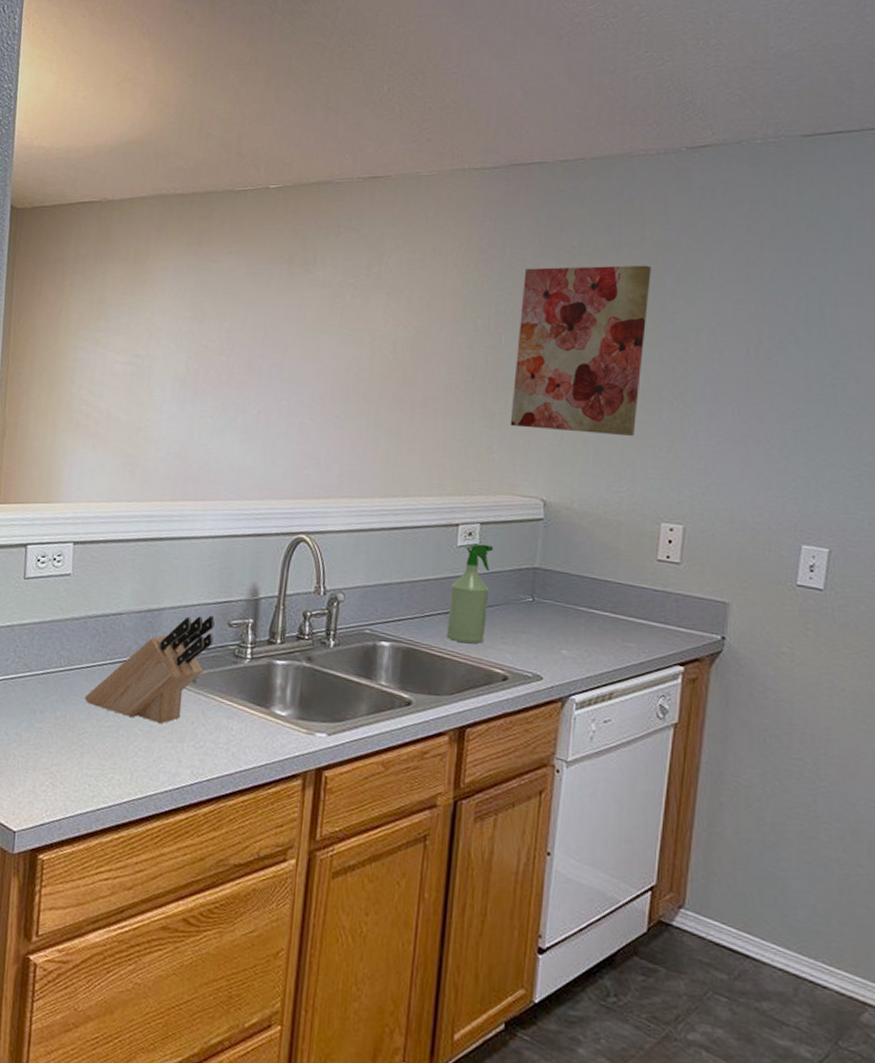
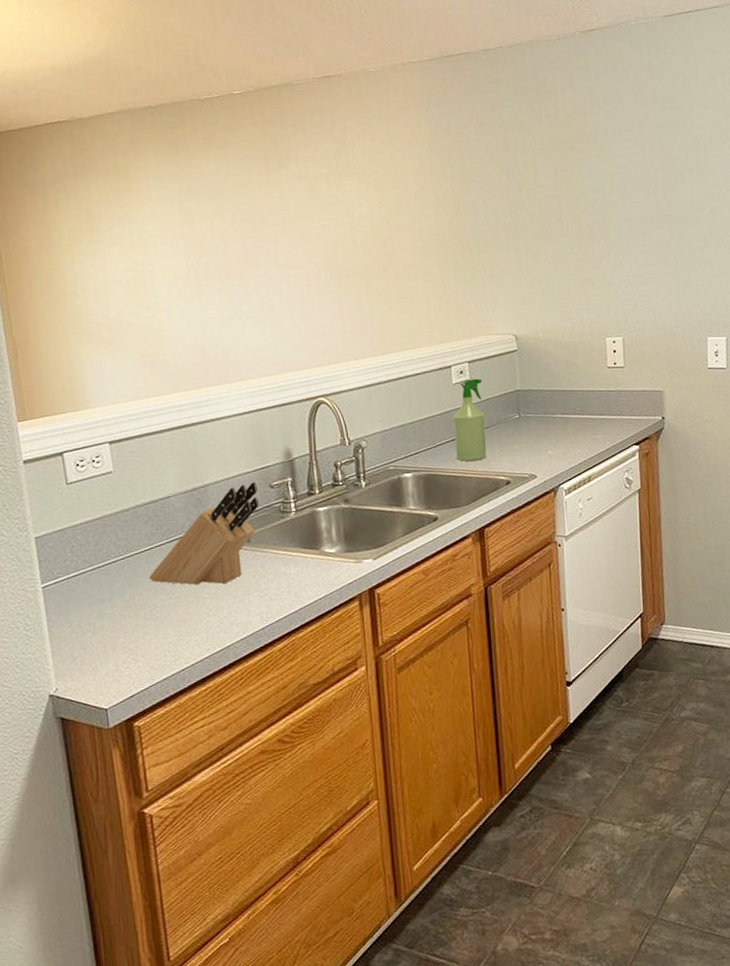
wall art: present [510,265,651,437] -> none [469,132,576,279]

